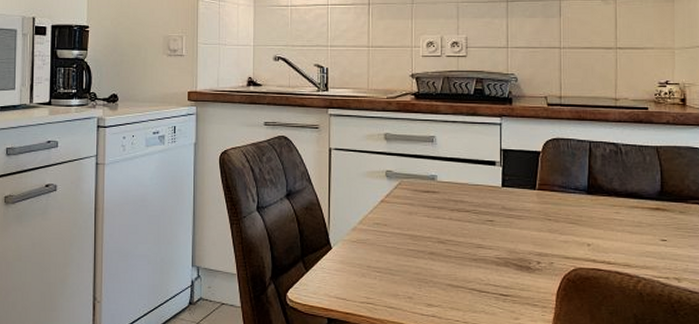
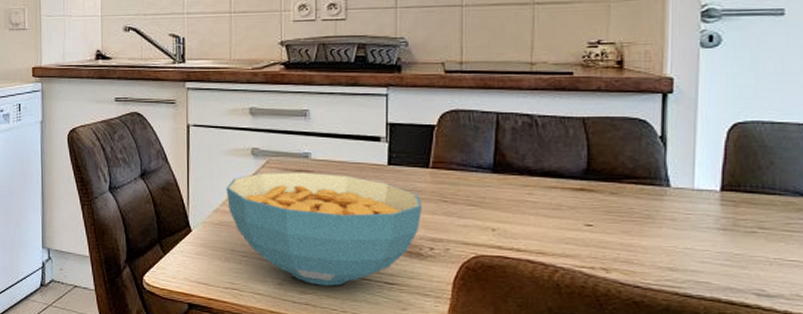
cereal bowl: none [363,193,530,299] -> present [226,172,422,286]

